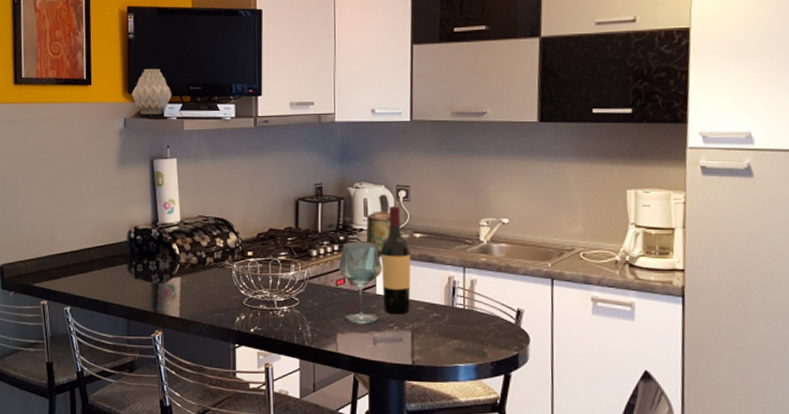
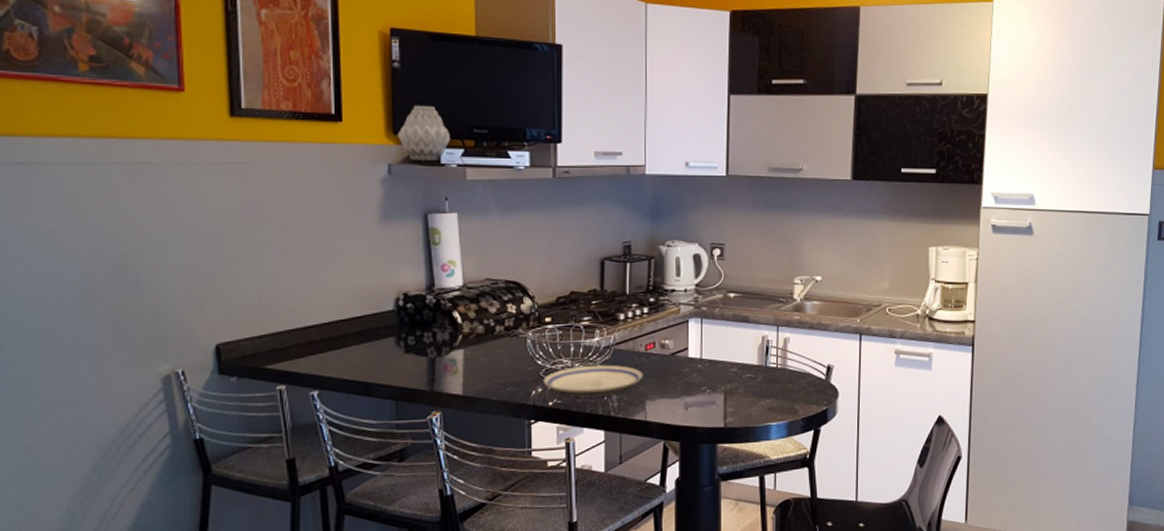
plate: none [246,297,334,327] -> present [543,365,643,398]
wine glass: present [339,241,383,325] -> none [648,302,696,390]
canister: present [366,212,391,254] -> none [679,271,705,316]
wine bottle: present [381,207,411,315] -> none [694,265,724,377]

